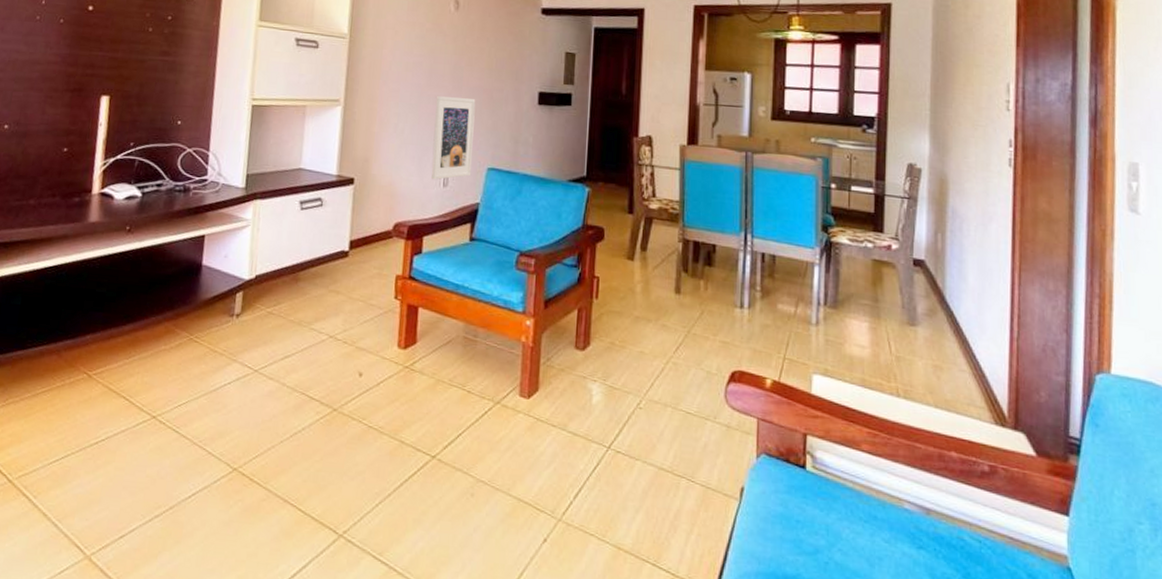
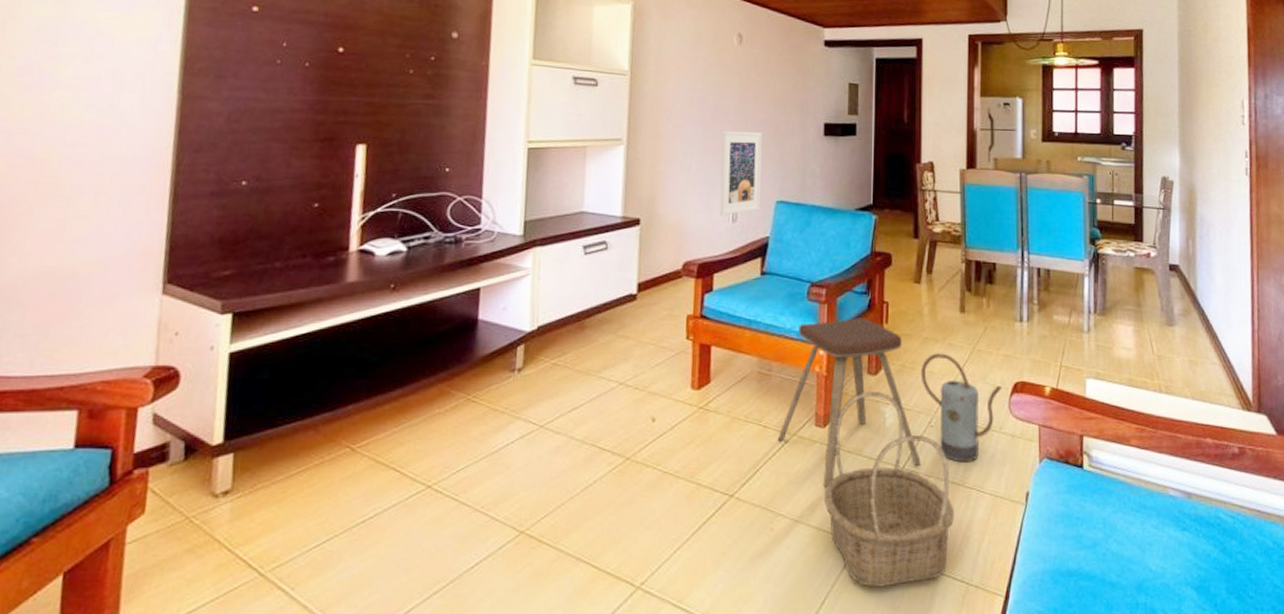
music stool: none [481,290,628,460] -> present [777,318,921,488]
basket: none [525,366,662,567] -> present [823,392,955,587]
watering can: none [630,333,719,450] -> present [920,353,1003,463]

